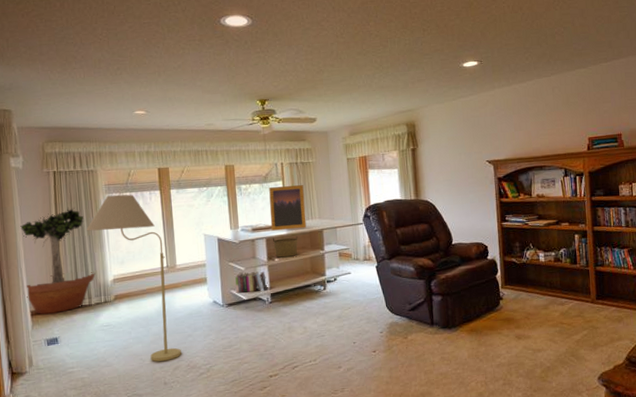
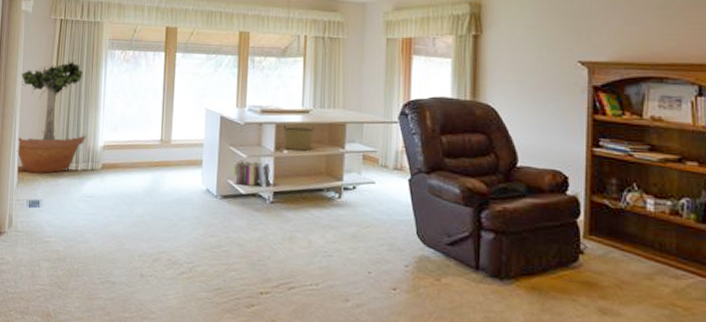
floor lamp: present [86,194,181,362] -> none [84,51,164,249]
picture frame: present [269,185,307,231] -> none [283,64,329,118]

